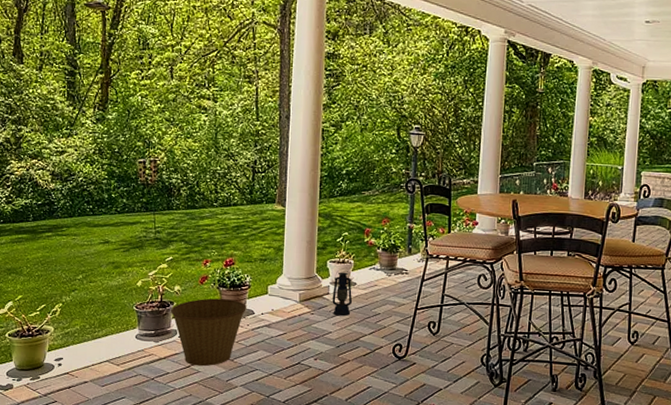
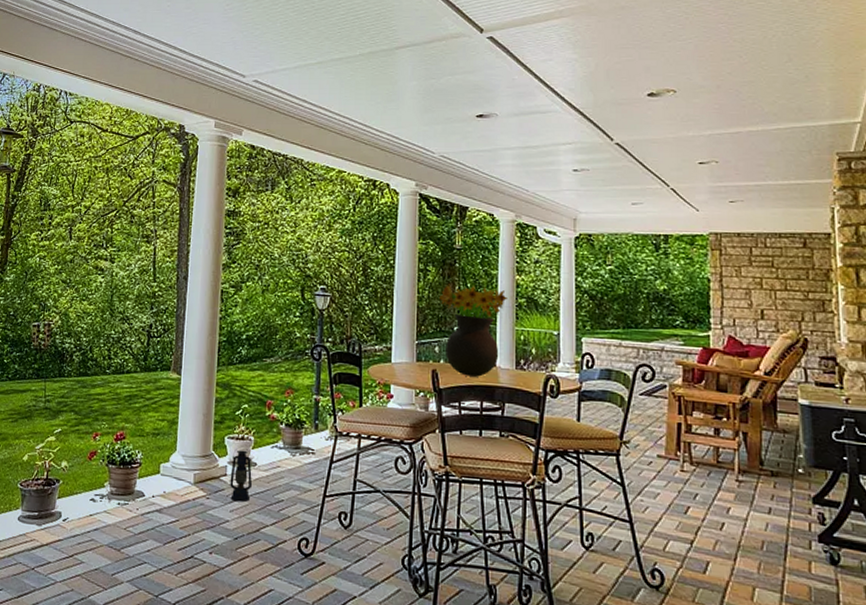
basket: present [171,298,246,367] -> none [56,476,137,557]
flower arrangement: none [522,124,582,206] -> present [440,284,509,377]

